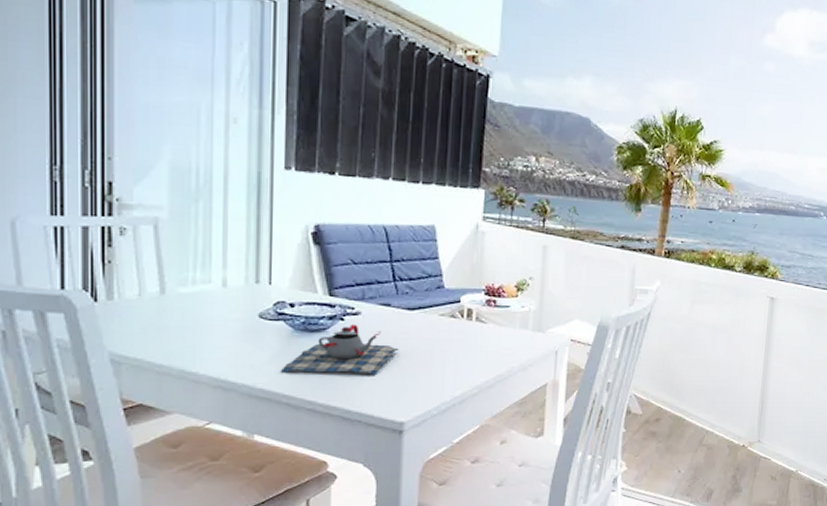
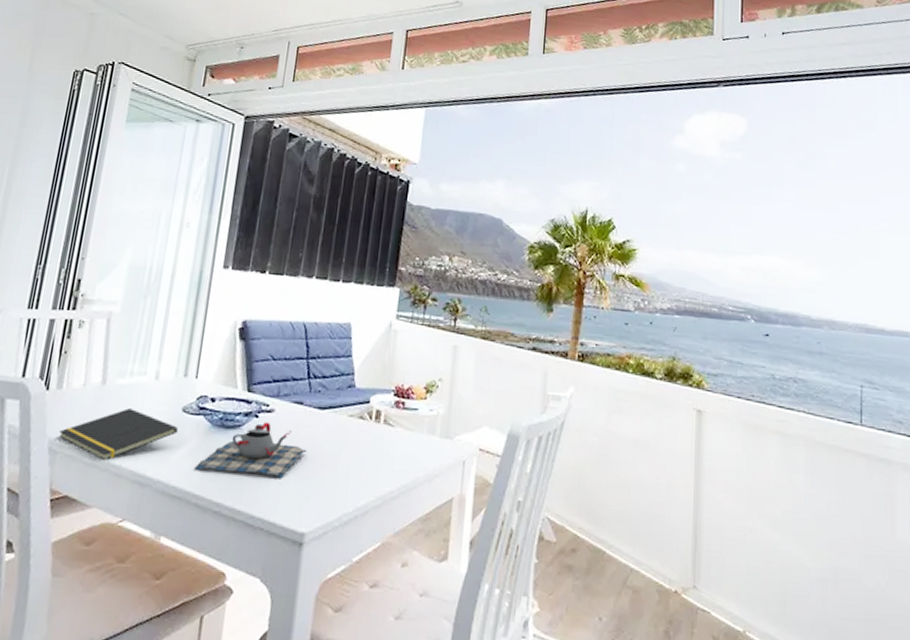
notepad: none [120,317,258,368] -> present [59,408,179,460]

